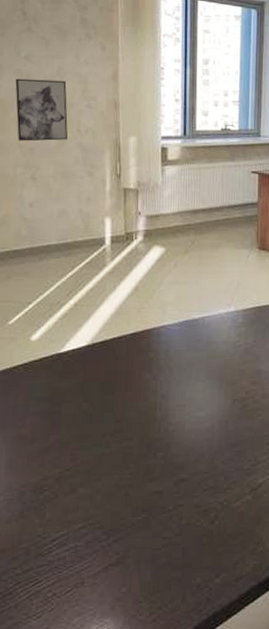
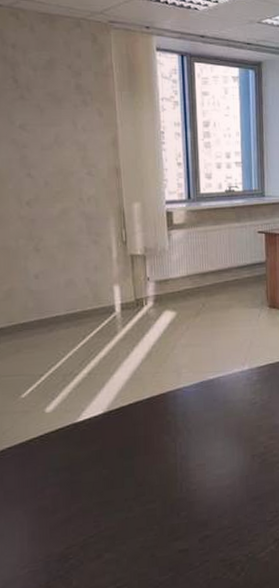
wall art: present [15,78,68,141] -> none [11,148,71,212]

